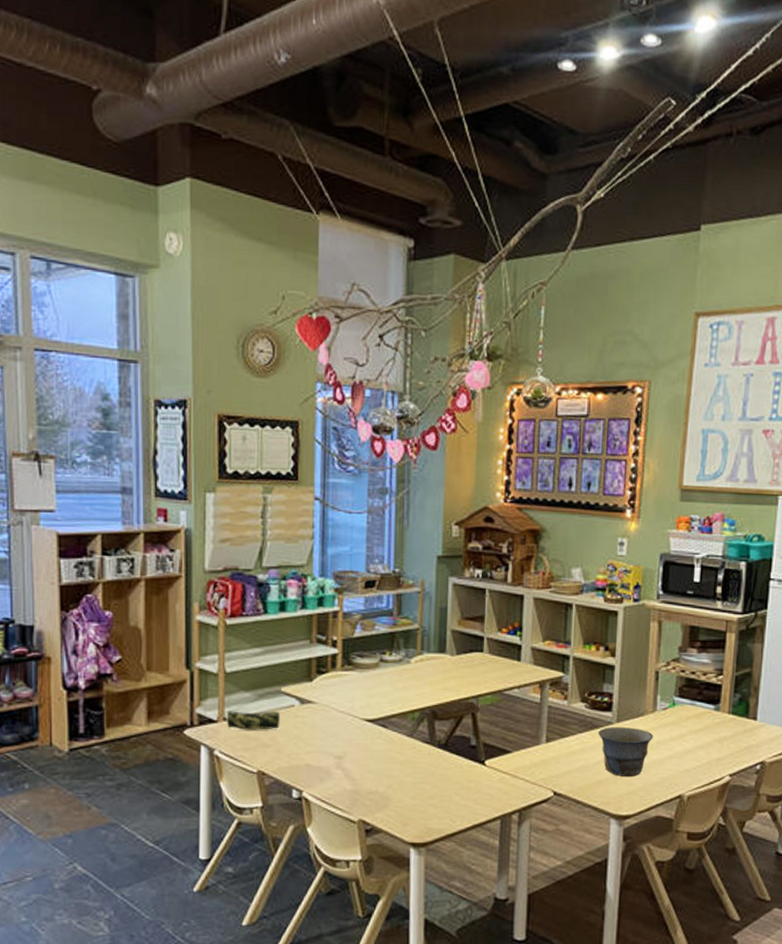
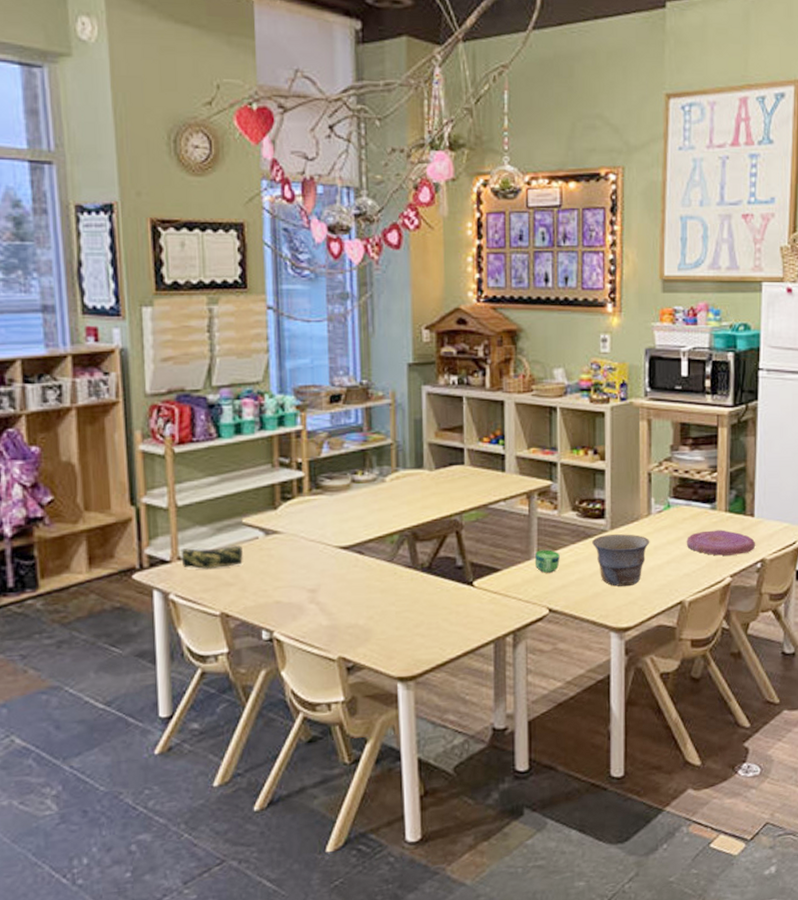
cup: none [543,736,567,758] -> present [534,549,560,573]
plate: none [688,730,757,755] -> present [686,529,756,556]

